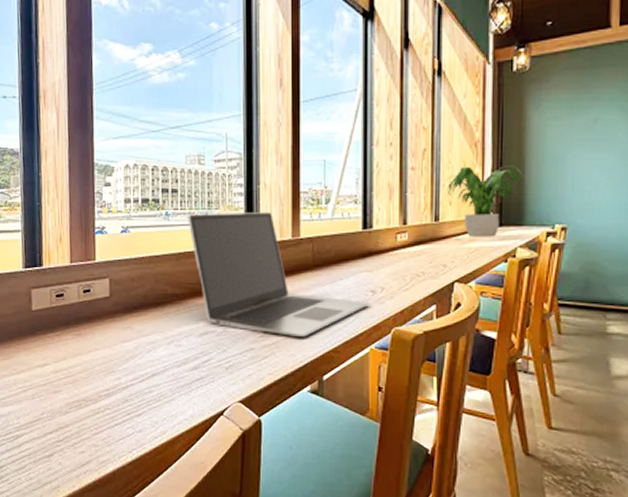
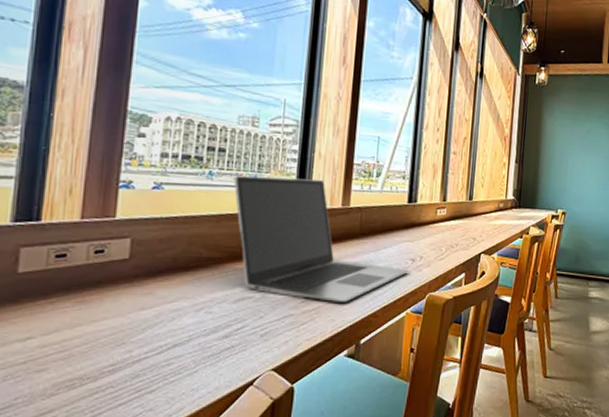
potted plant: present [443,165,525,237] -> none [478,155,539,217]

